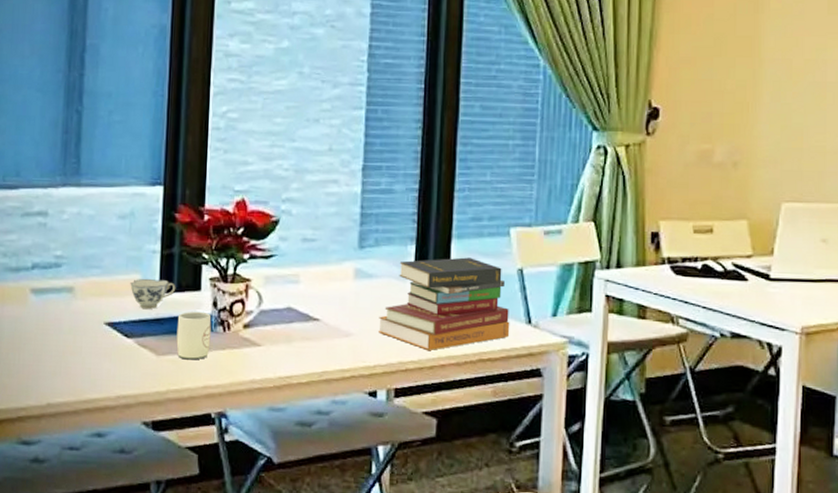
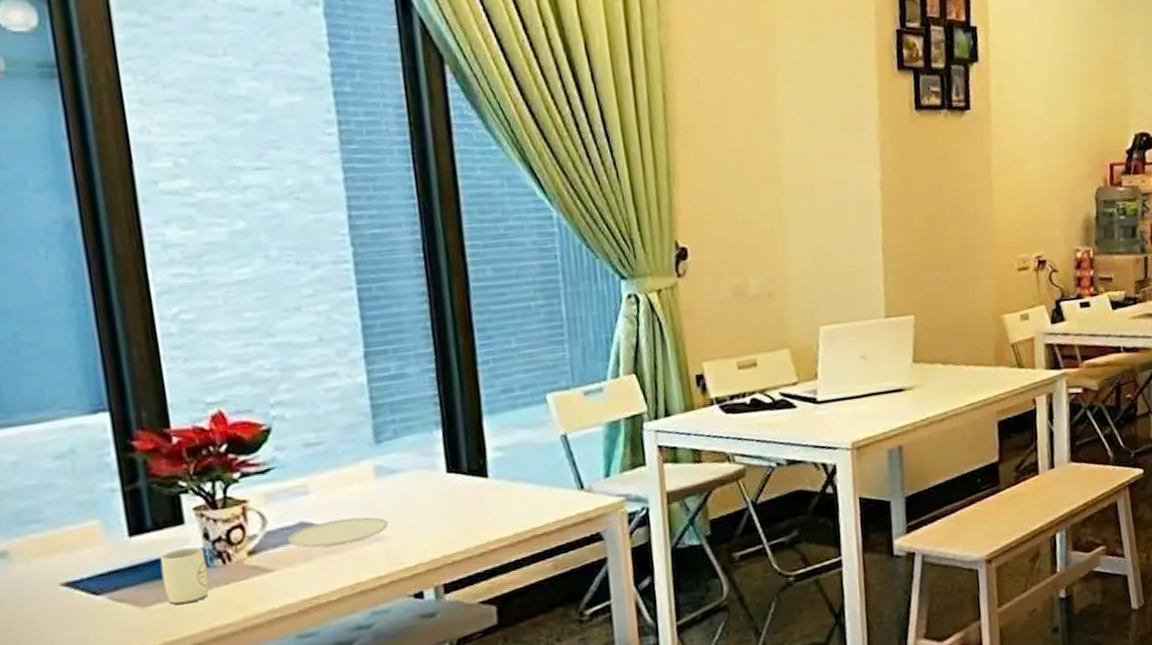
teacup: present [130,278,176,309] -> none [87,520,151,558]
plate: none [276,310,358,334] -> present [287,516,388,548]
books: present [378,257,510,350] -> none [412,432,562,538]

